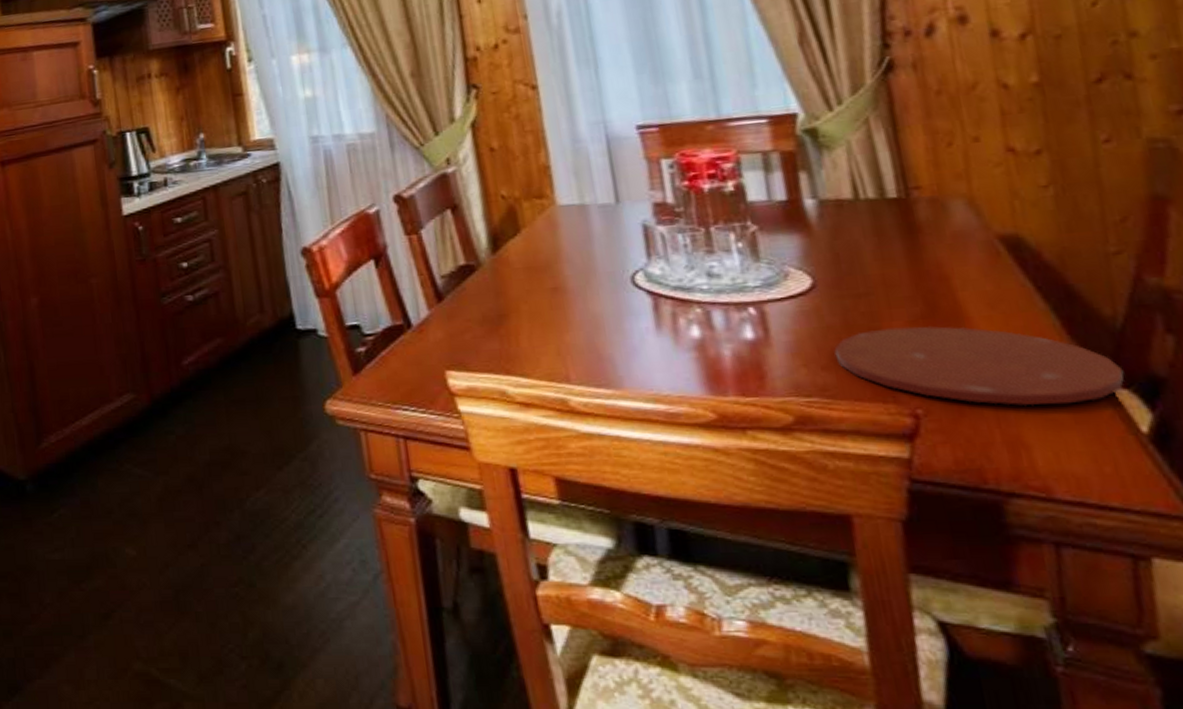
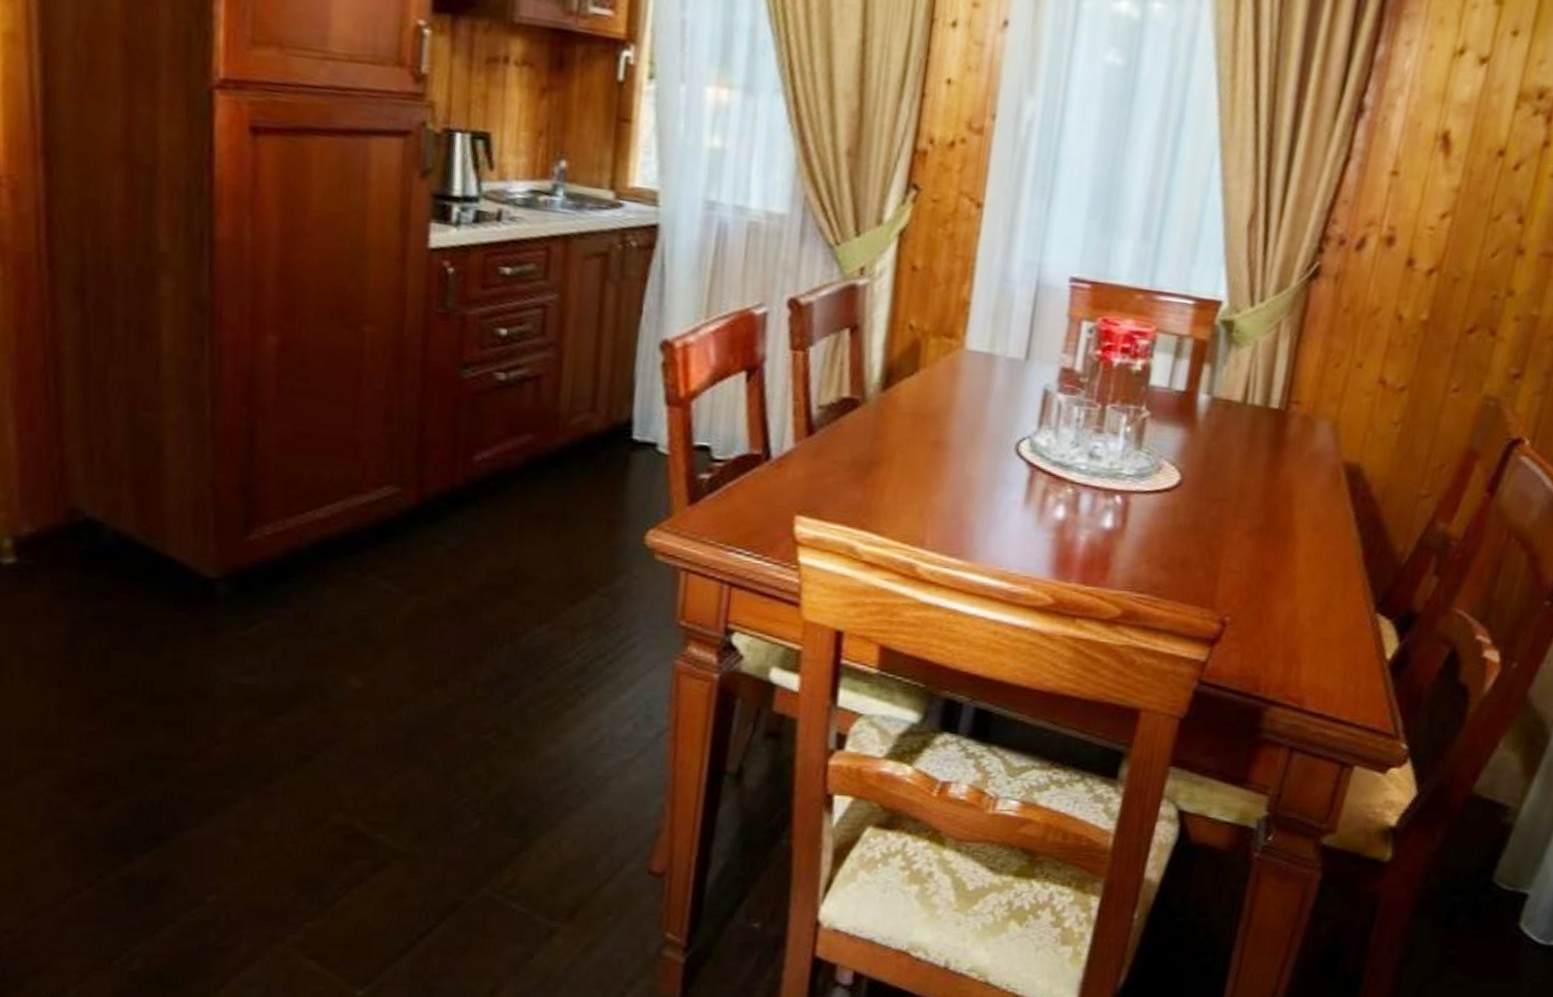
plate: present [834,325,1125,407] -> none [1176,536,1393,628]

